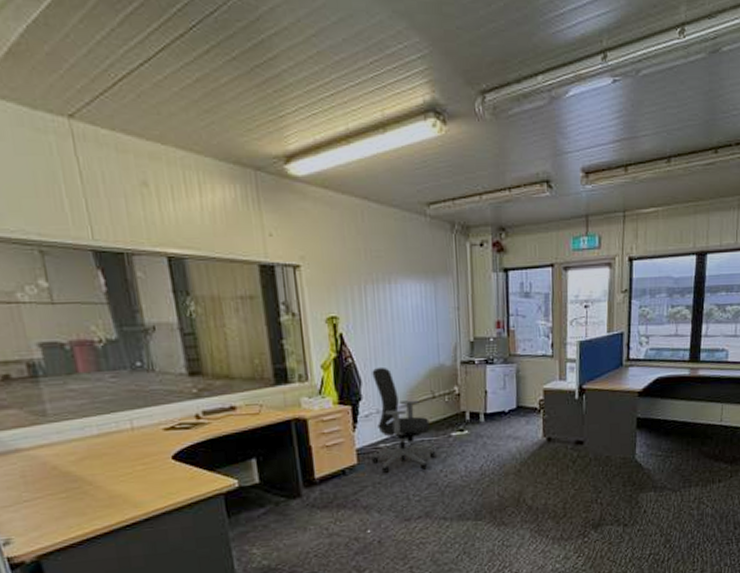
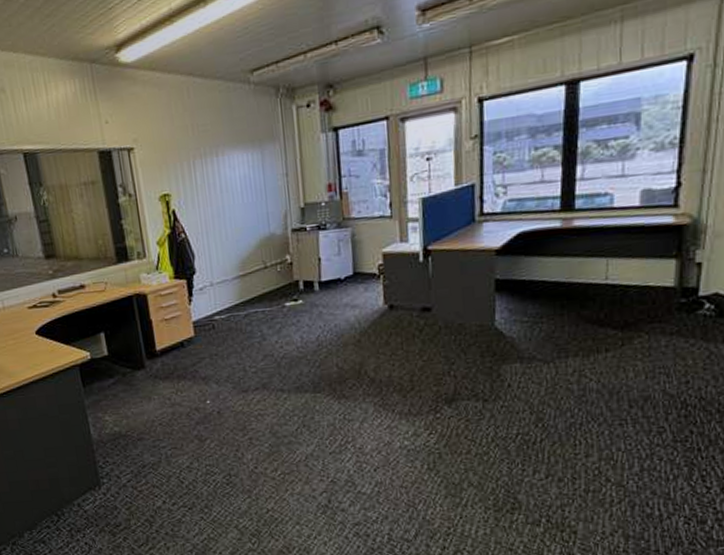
office chair: present [371,367,436,473] -> none [204,239,271,345]

